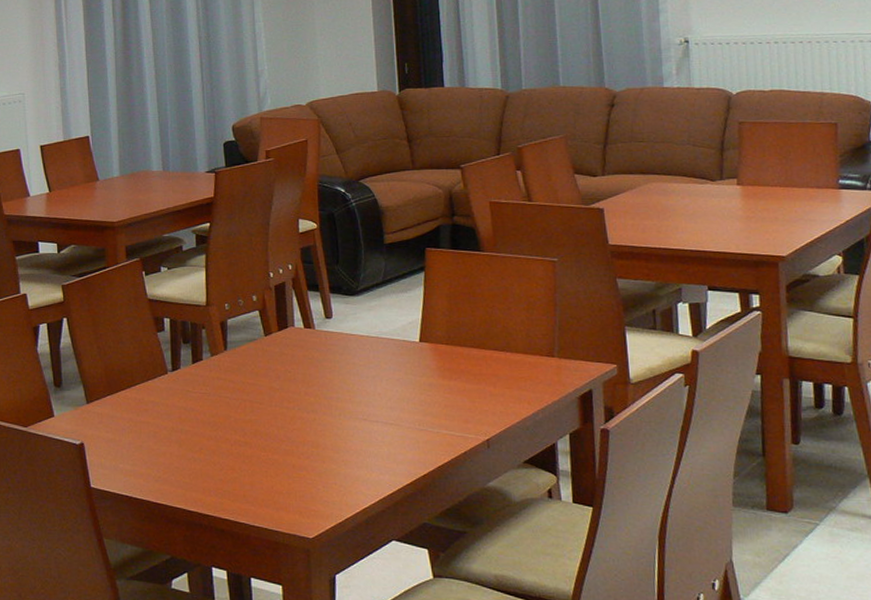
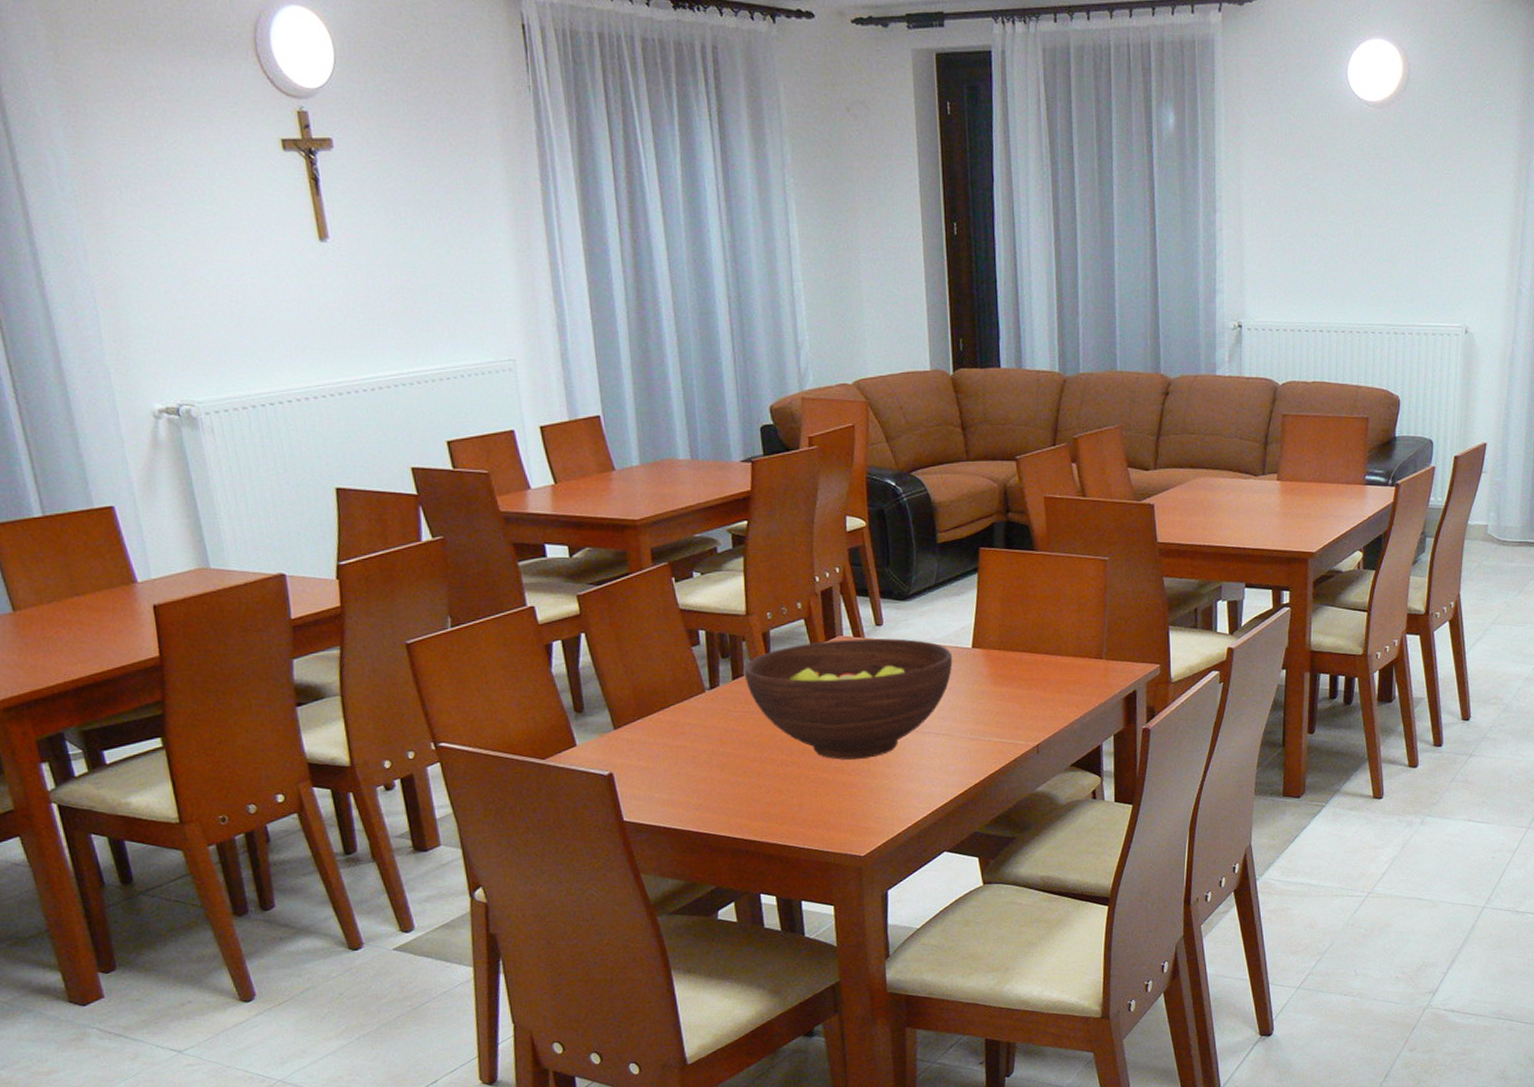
fruit bowl: none [202,330,401,443] -> present [743,638,953,760]

